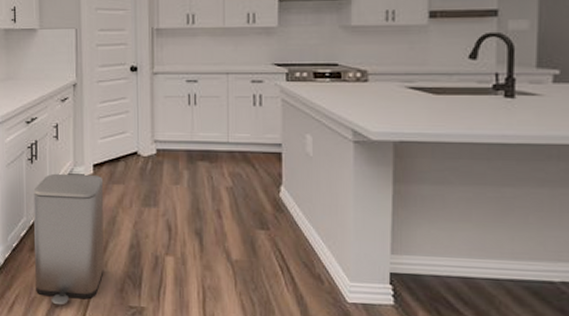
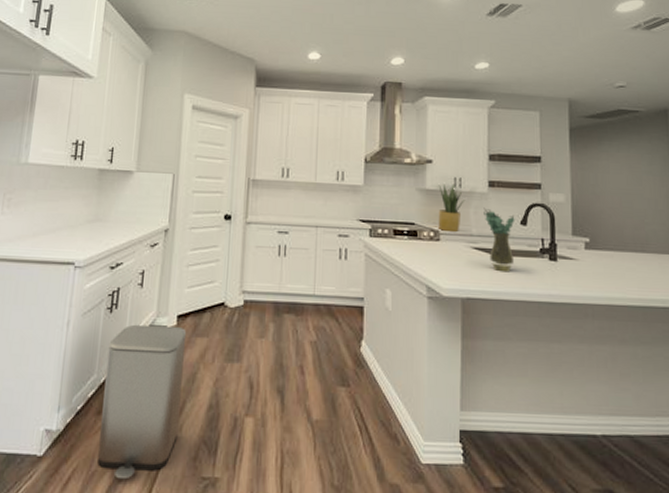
planter: none [366,18,400,72] -> present [438,184,466,233]
vase: none [422,42,462,113] -> present [484,208,515,272]

